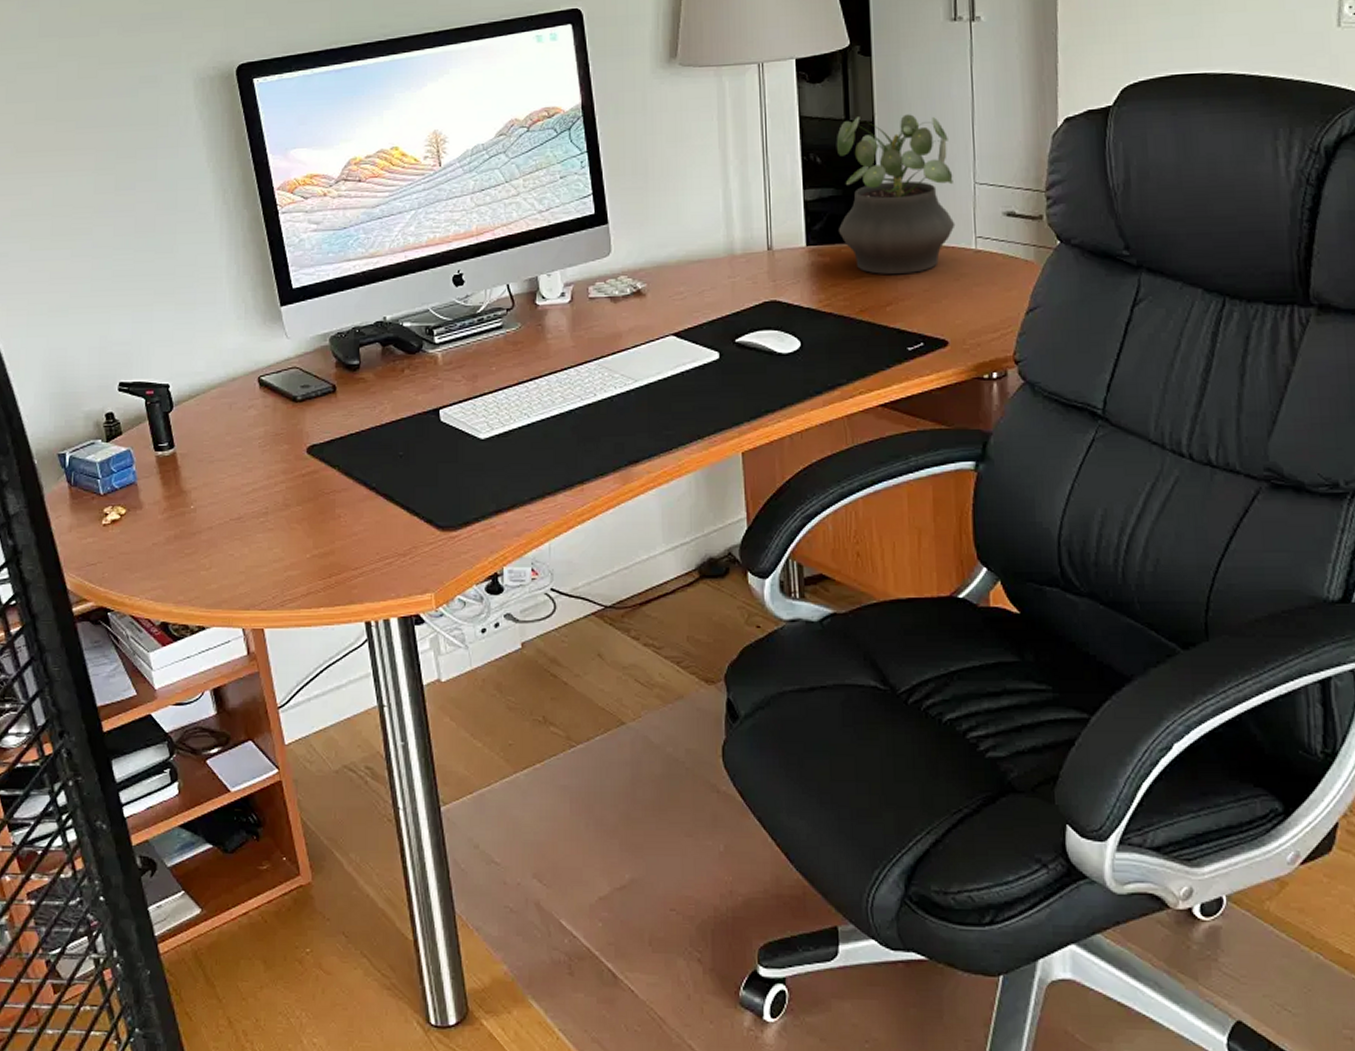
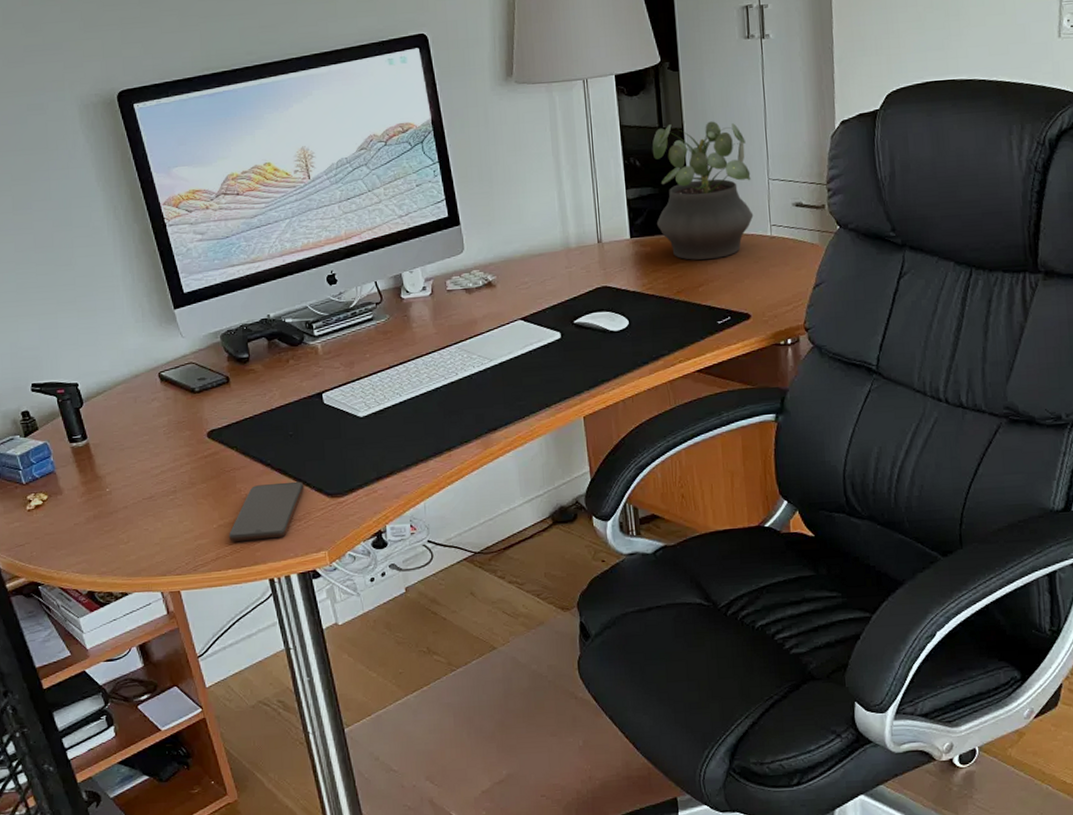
smartphone: none [322,509,412,575] -> present [228,481,304,542]

